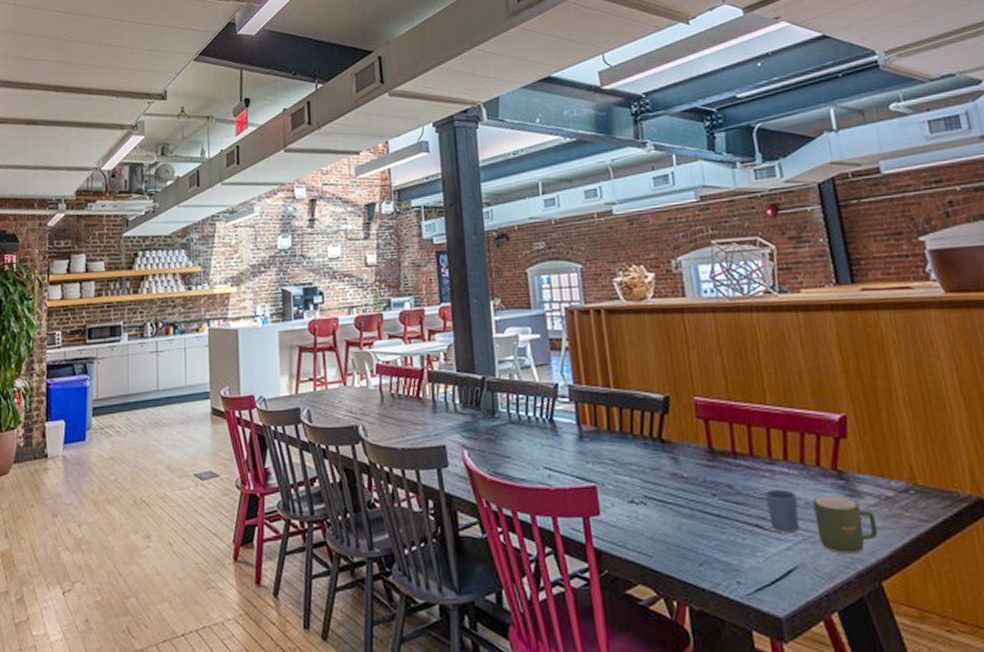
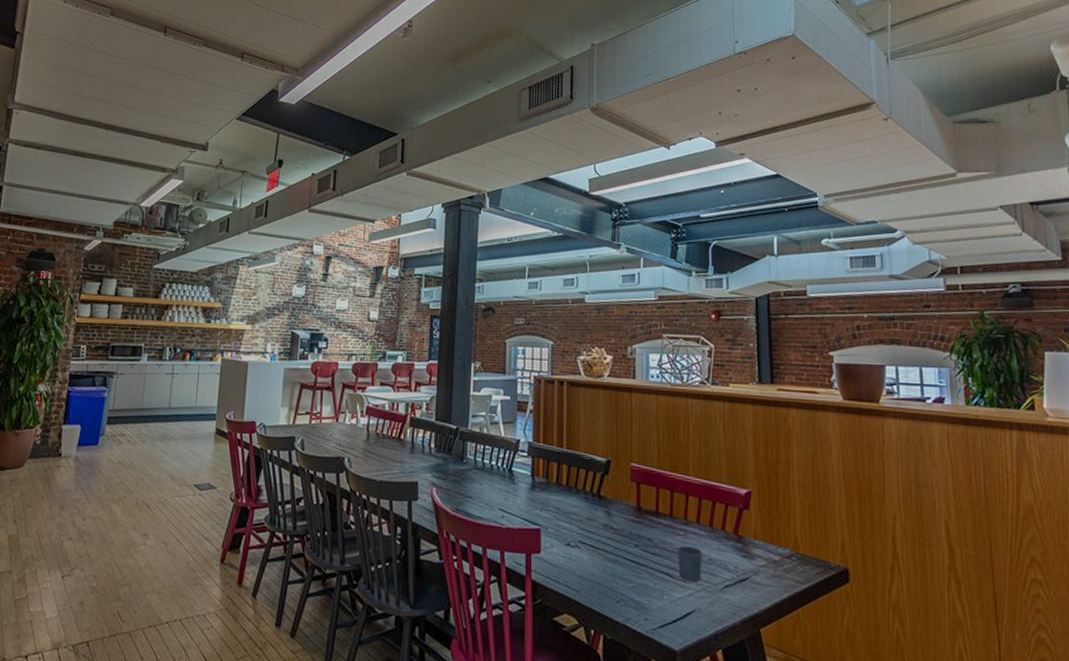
mug: present [812,495,878,555] -> none [715,554,762,605]

